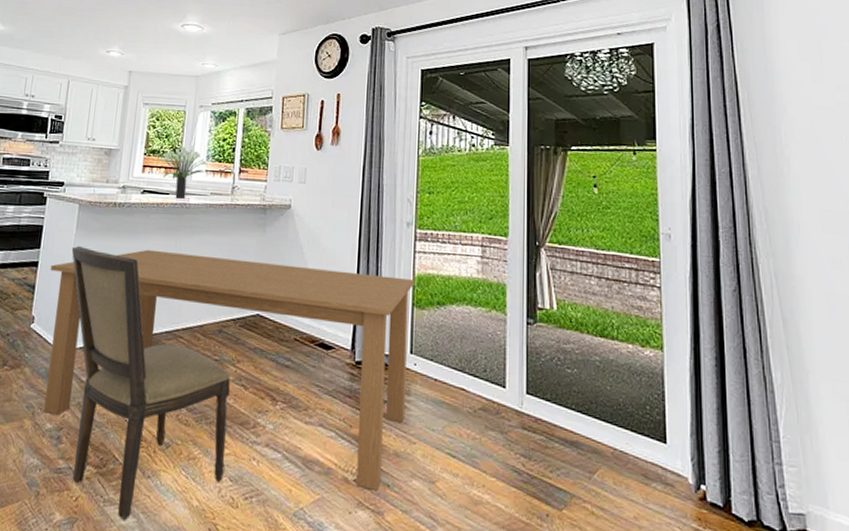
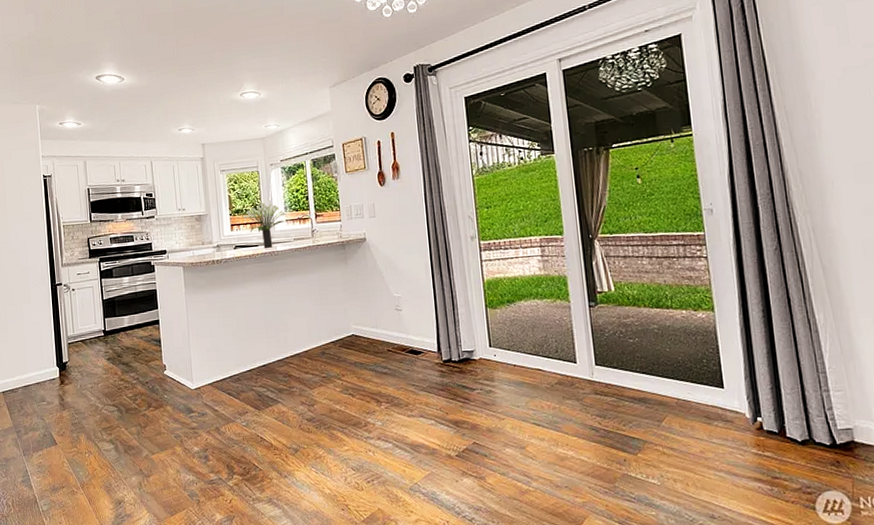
dining table: present [44,249,415,491] -> none [170,285,493,461]
dining chair: present [71,246,231,522] -> none [184,302,347,513]

